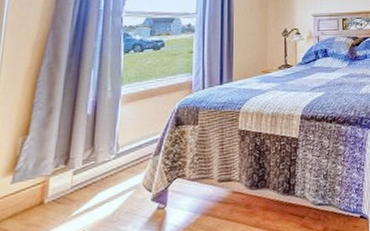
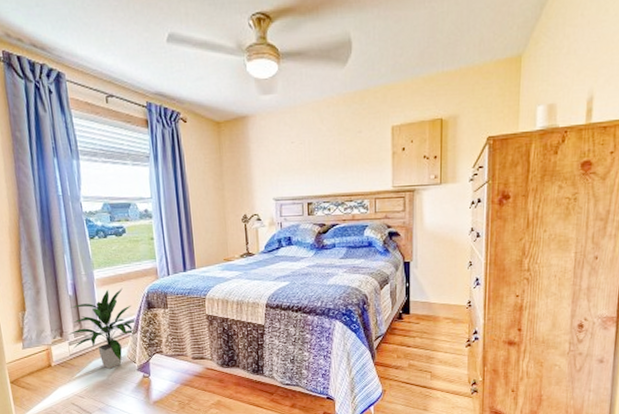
indoor plant: none [74,103,159,202] -> present [67,287,136,369]

